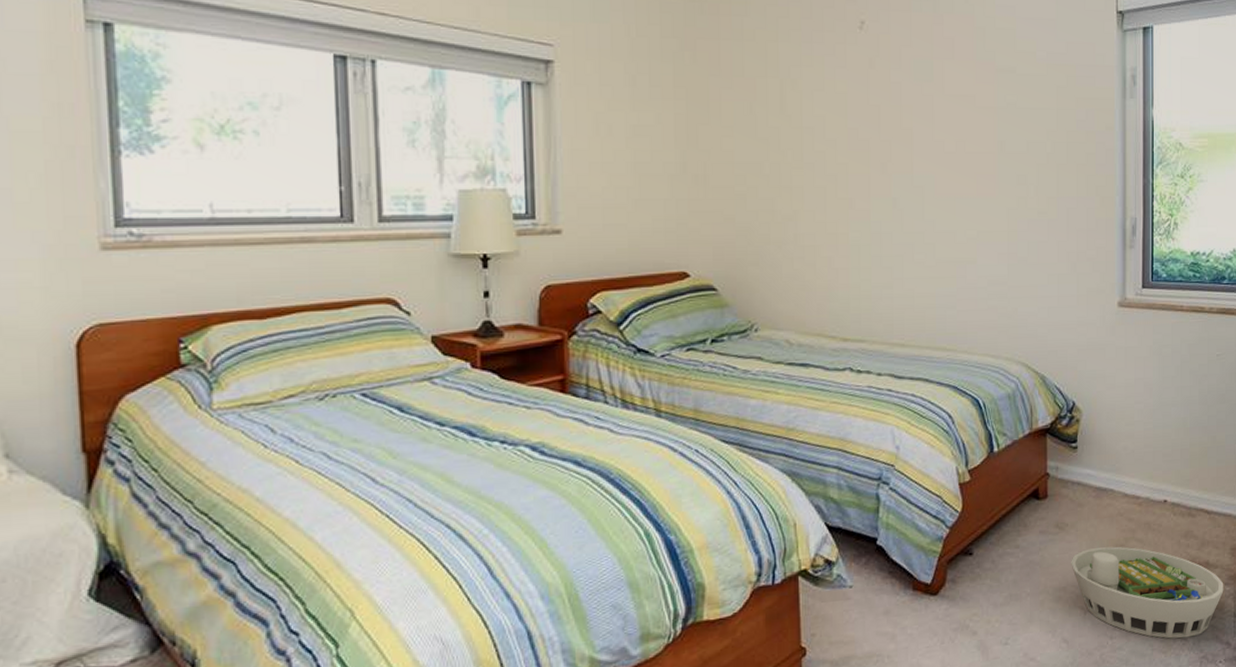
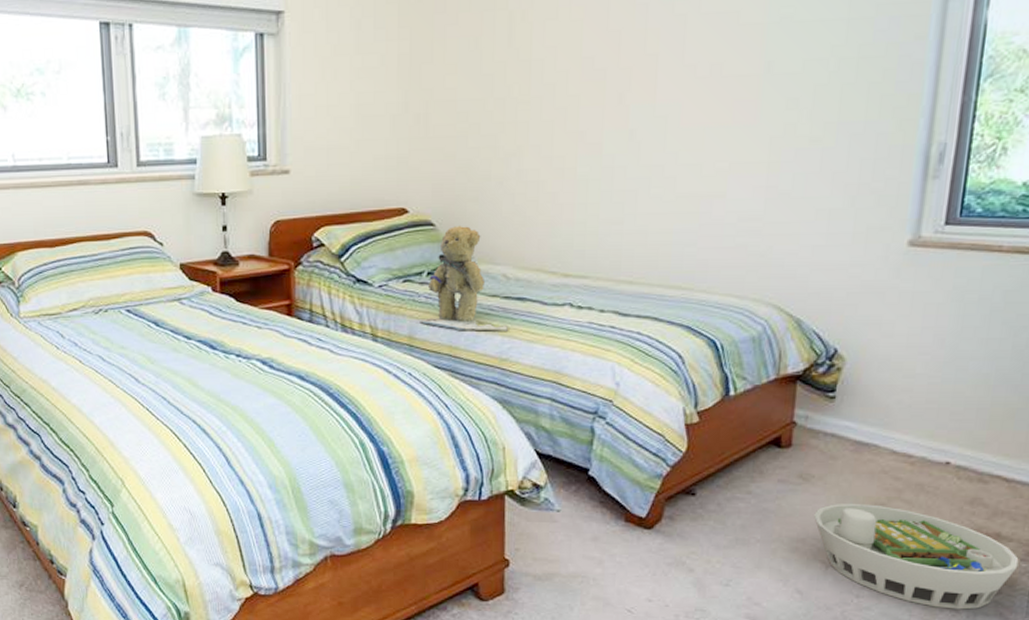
teddy bear: none [705,291,794,401] -> present [420,226,509,331]

